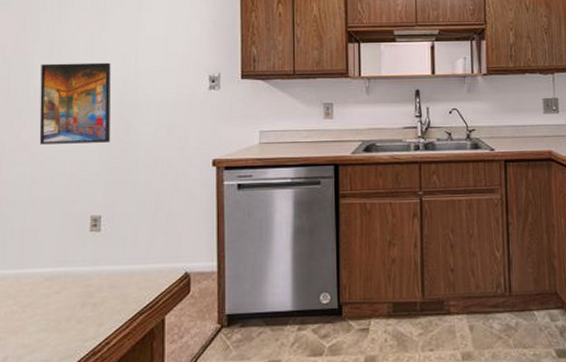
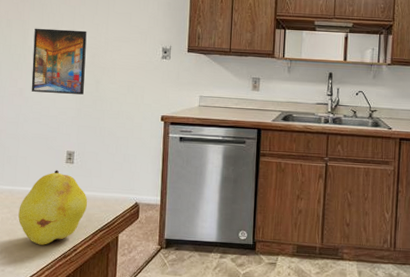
fruit: none [28,242,122,342] -> present [18,170,88,245]

